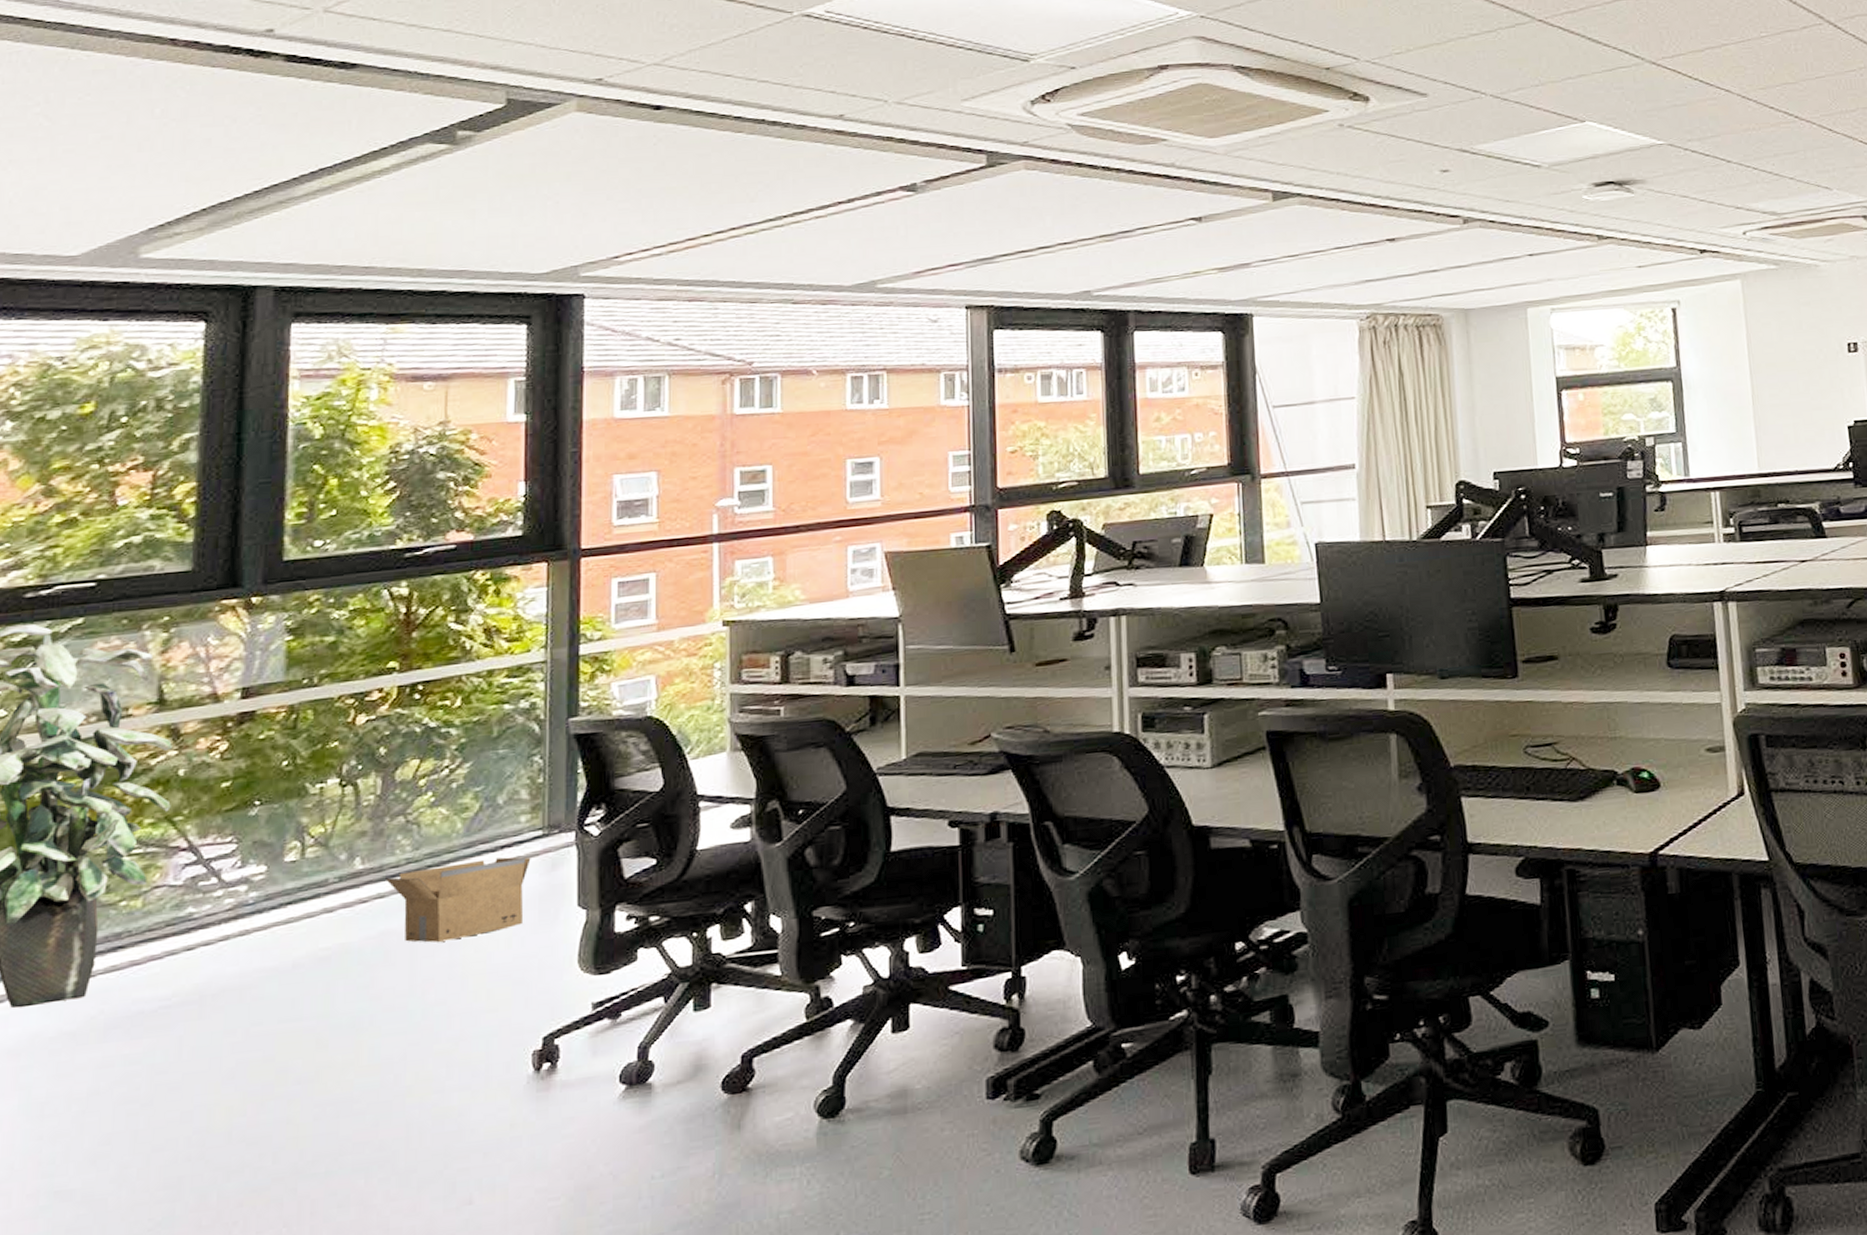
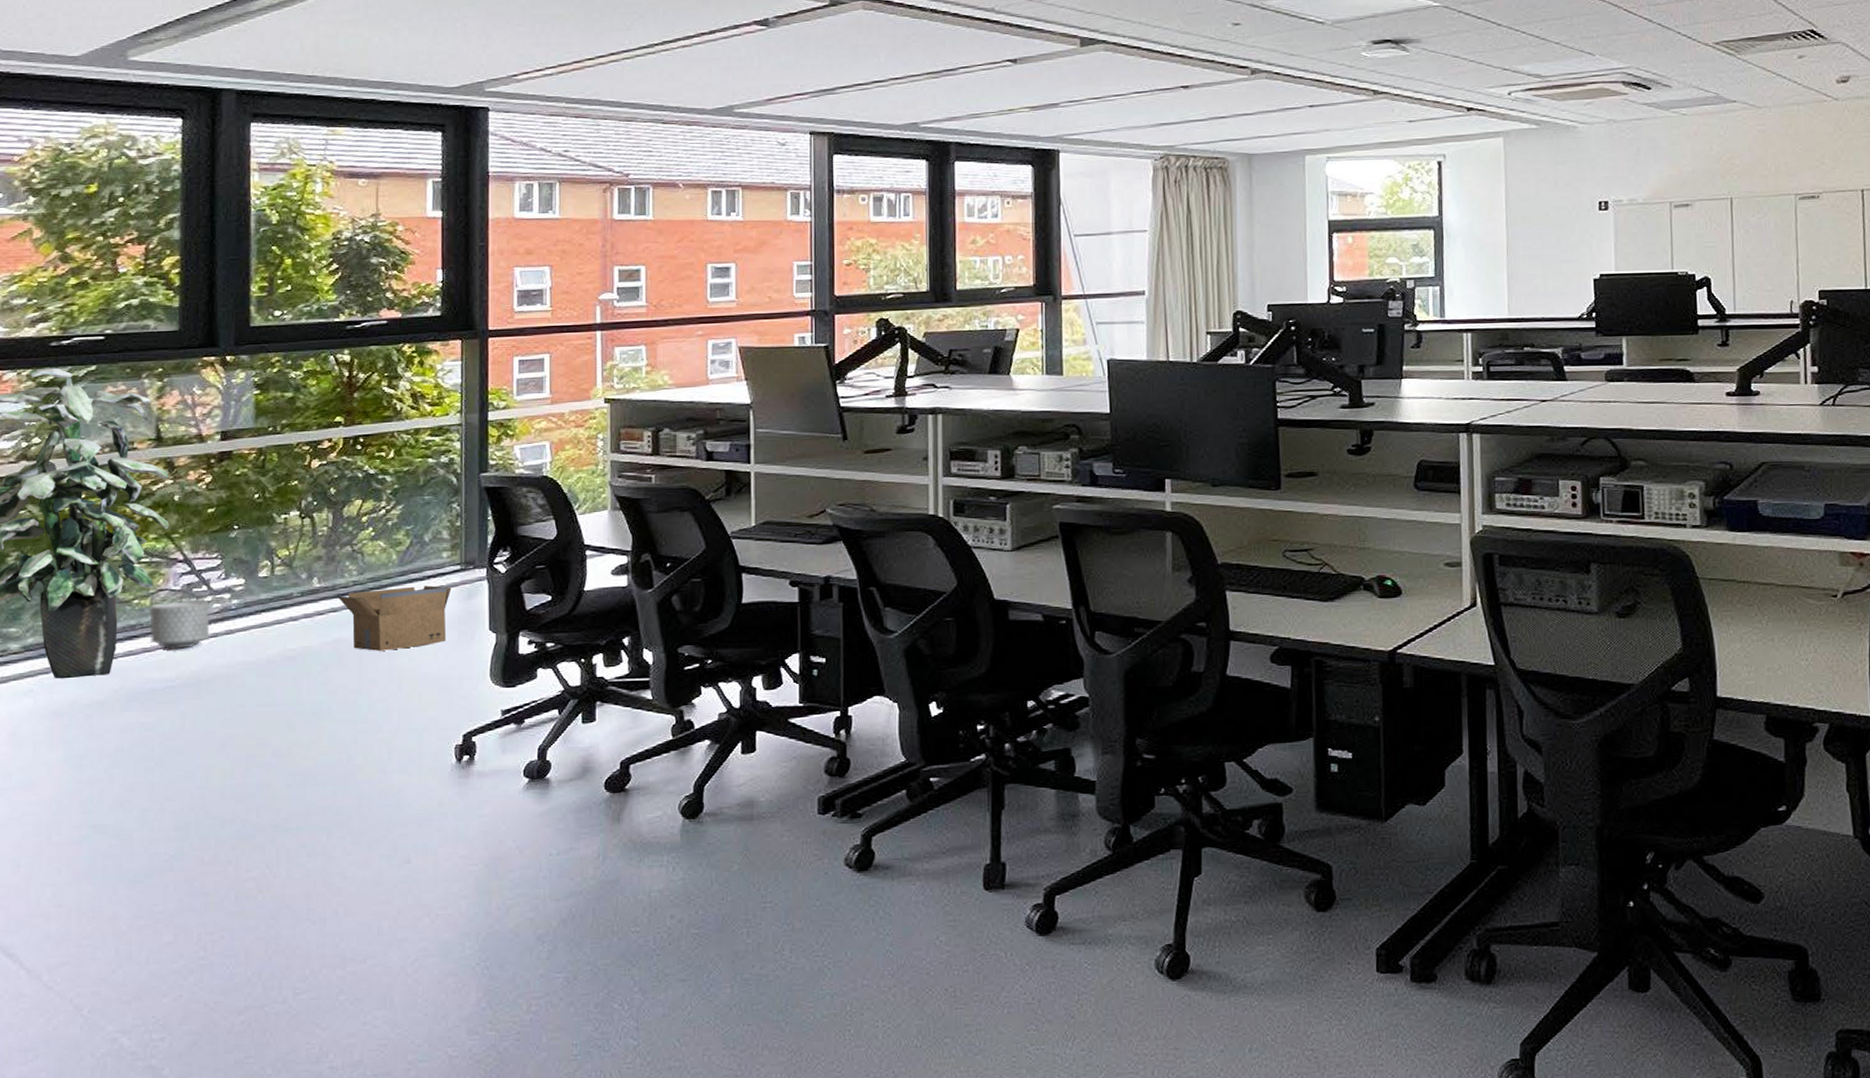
planter: none [139,896,219,960] -> present [149,601,210,650]

